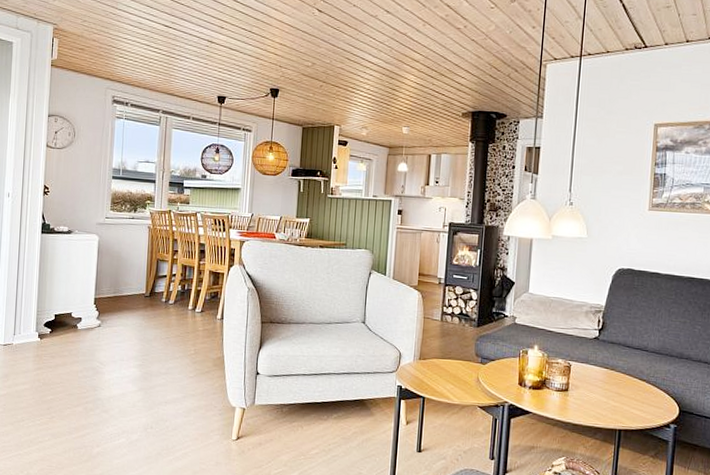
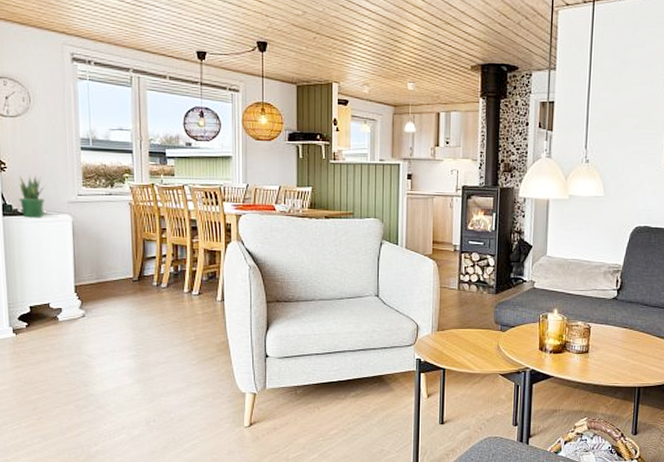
planter: none [56,198,80,237] -> present [18,175,46,219]

